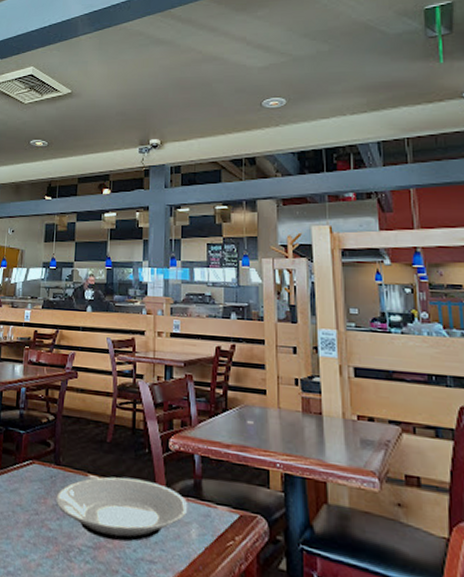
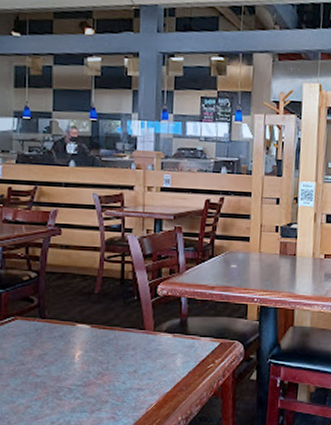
plate: present [56,476,188,542] -> none [42,323,174,377]

